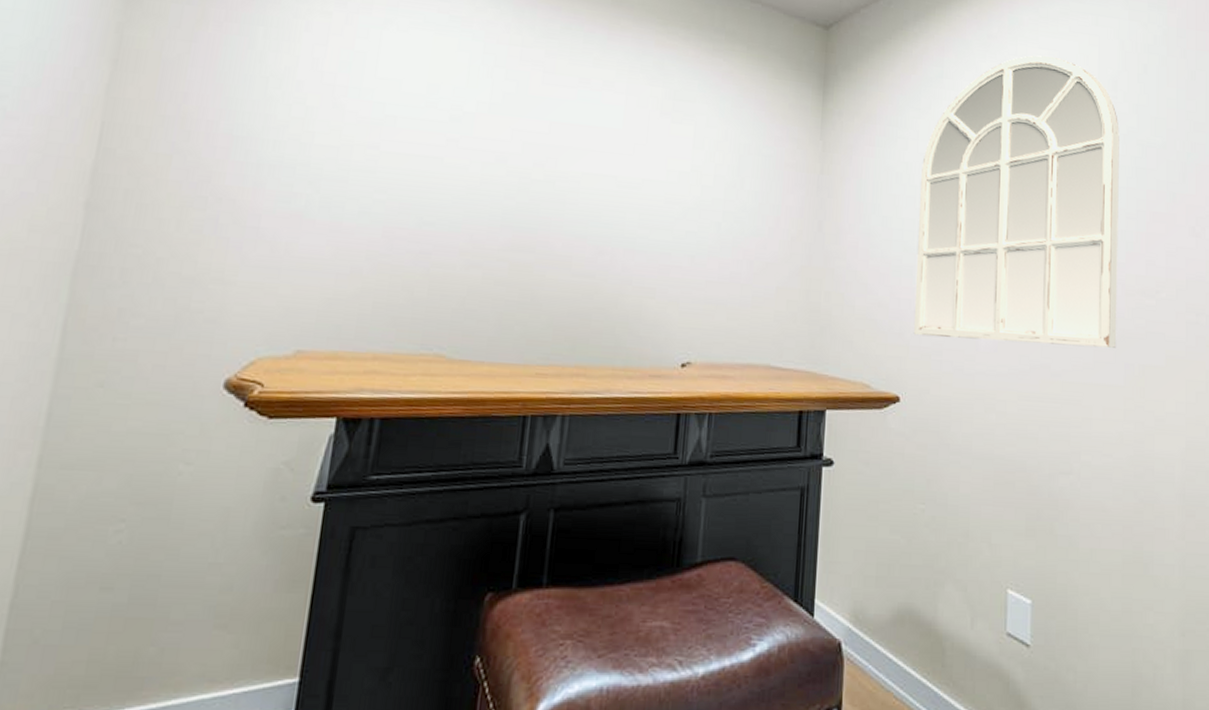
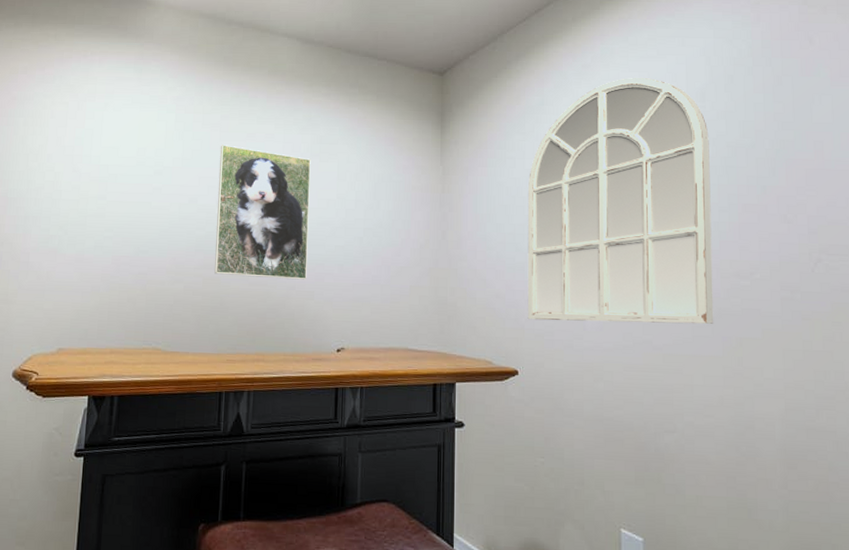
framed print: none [525,89,661,273] -> present [214,145,311,280]

